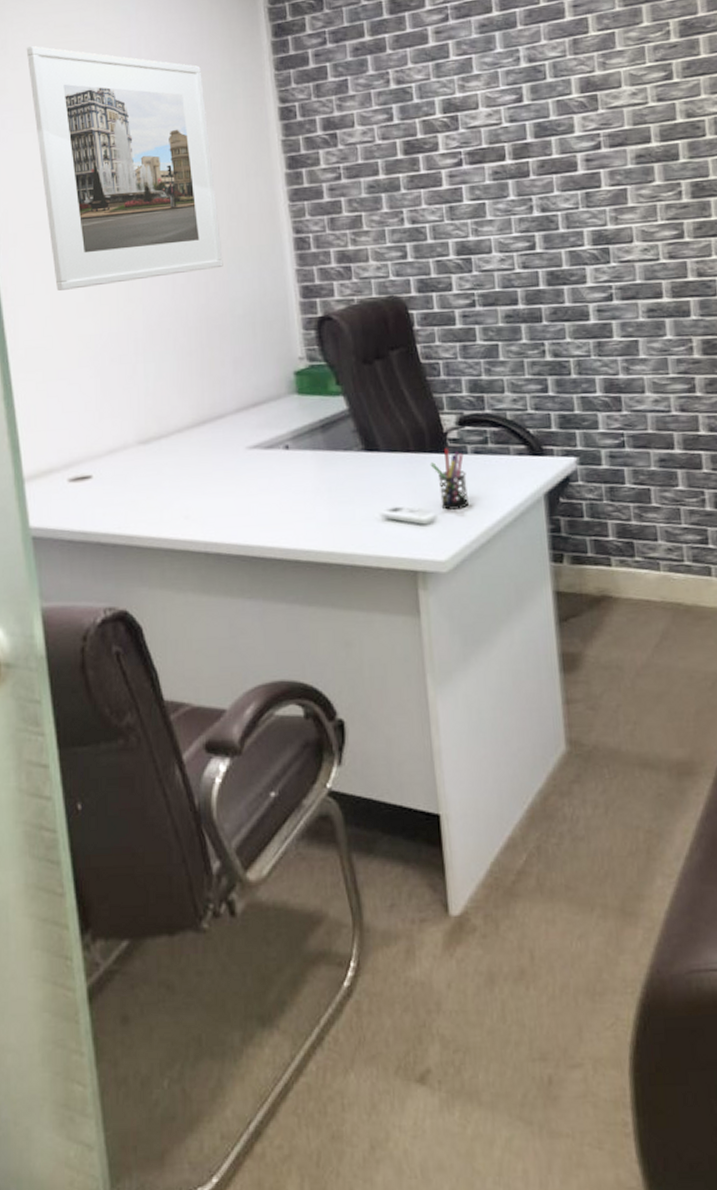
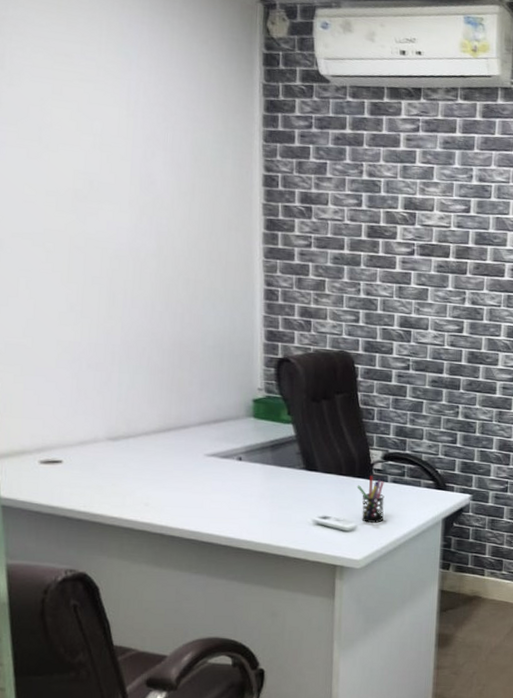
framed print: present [26,46,223,291] -> none [24,66,200,303]

